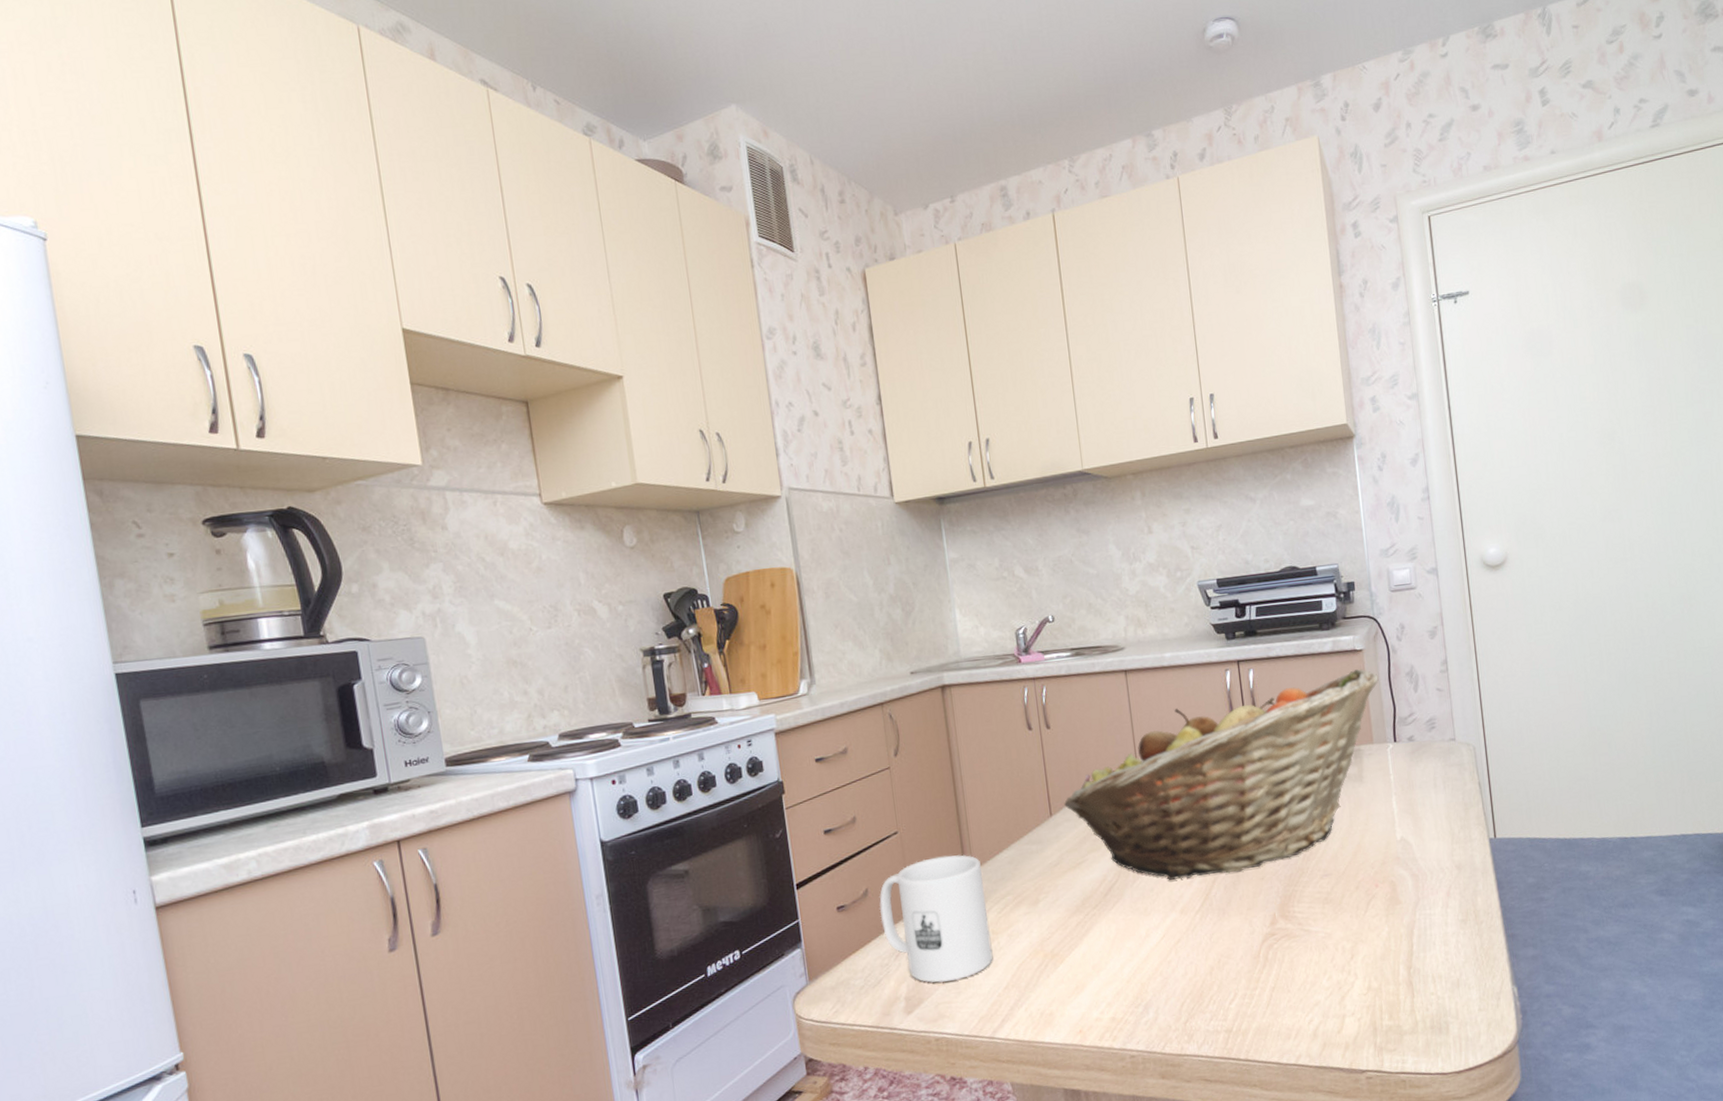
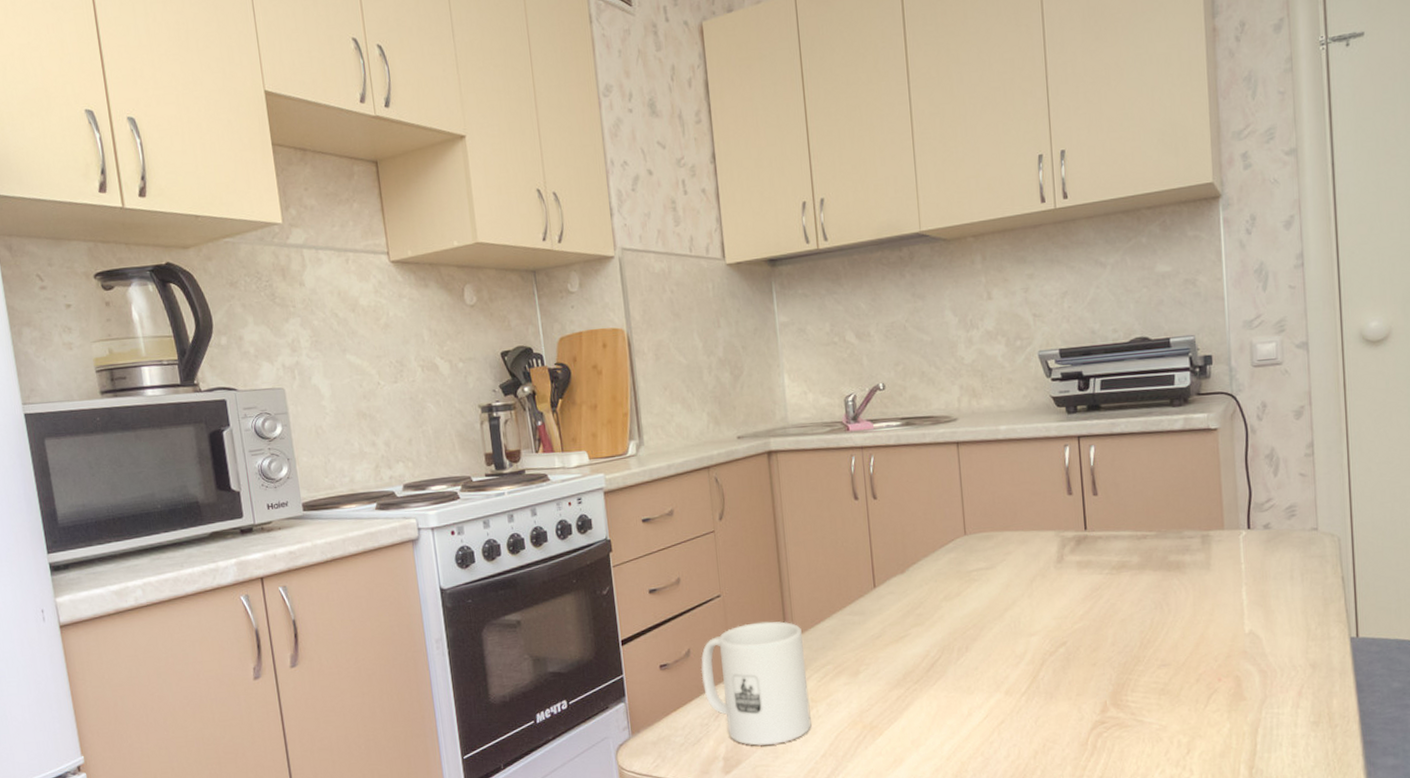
fruit basket: present [1063,669,1379,880] -> none [888,449,1234,660]

